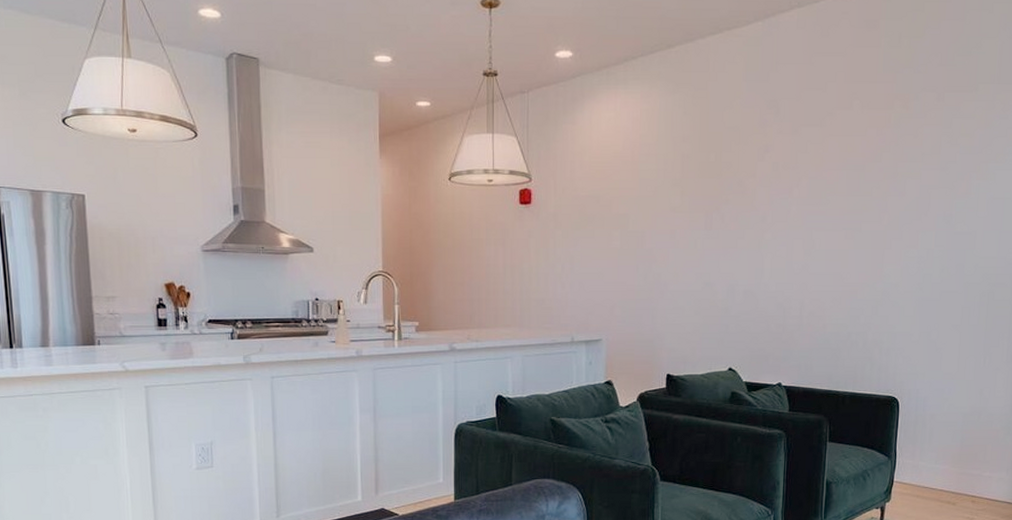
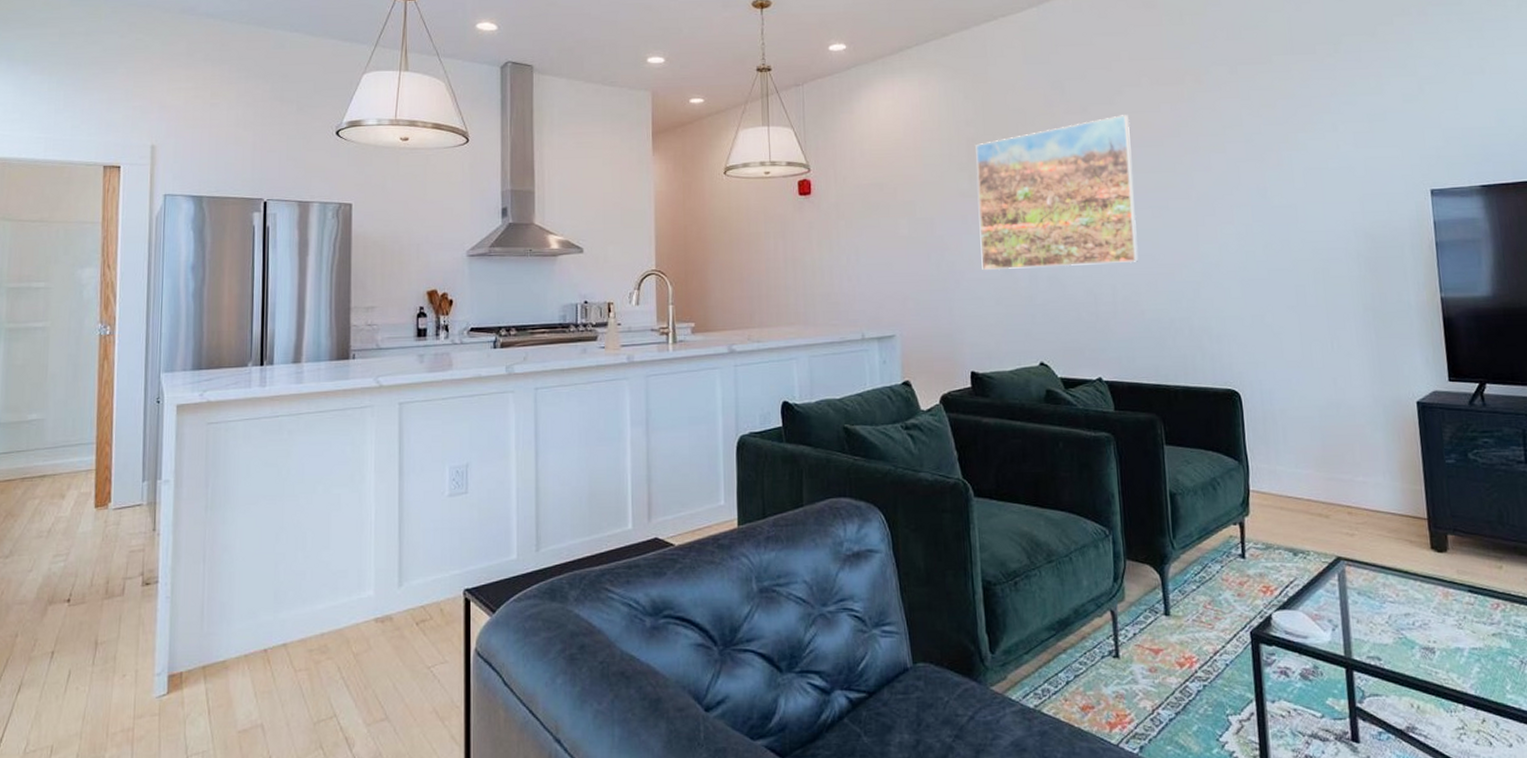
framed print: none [685,138,836,283] -> present [975,115,1139,270]

